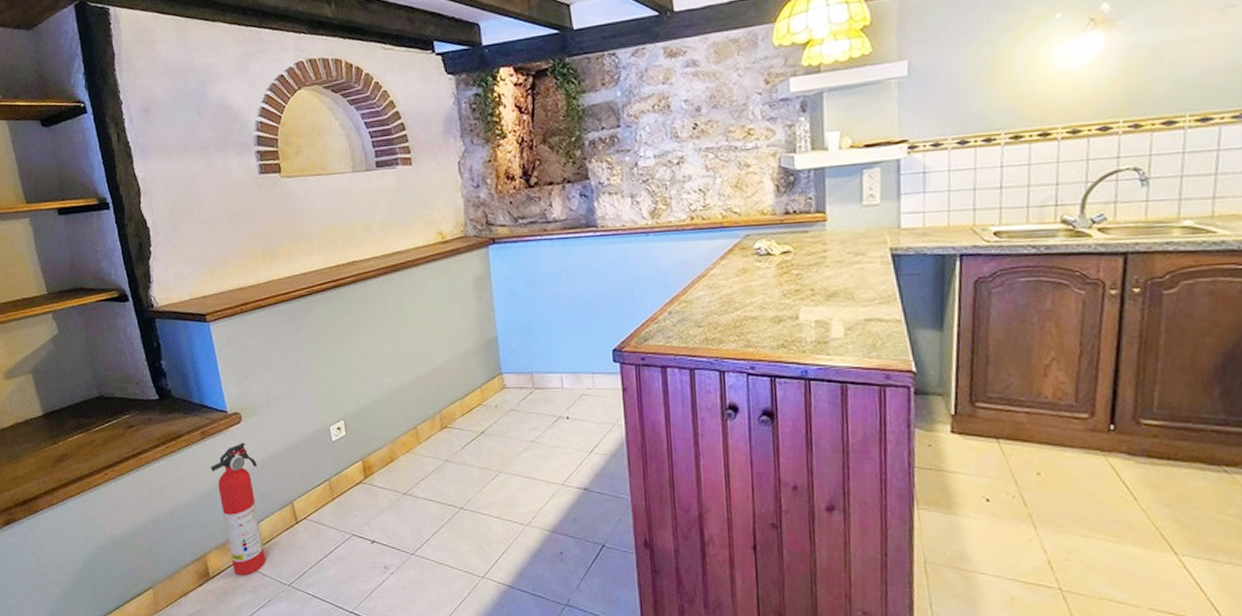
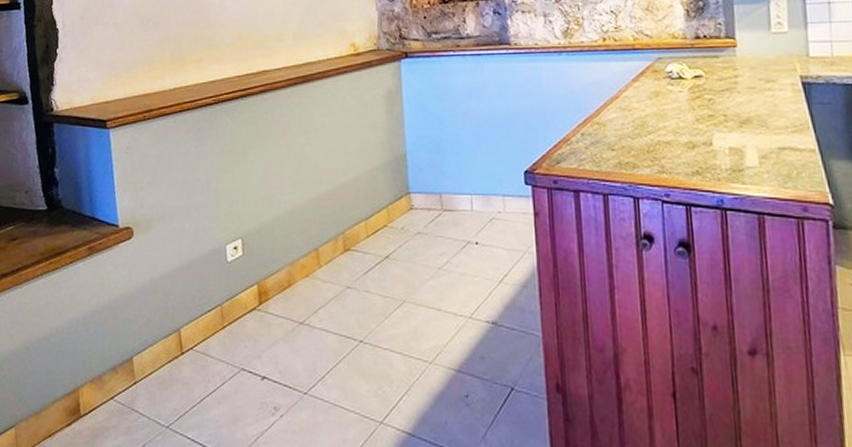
fire extinguisher: present [211,442,265,576] -> none [95,260,145,415]

